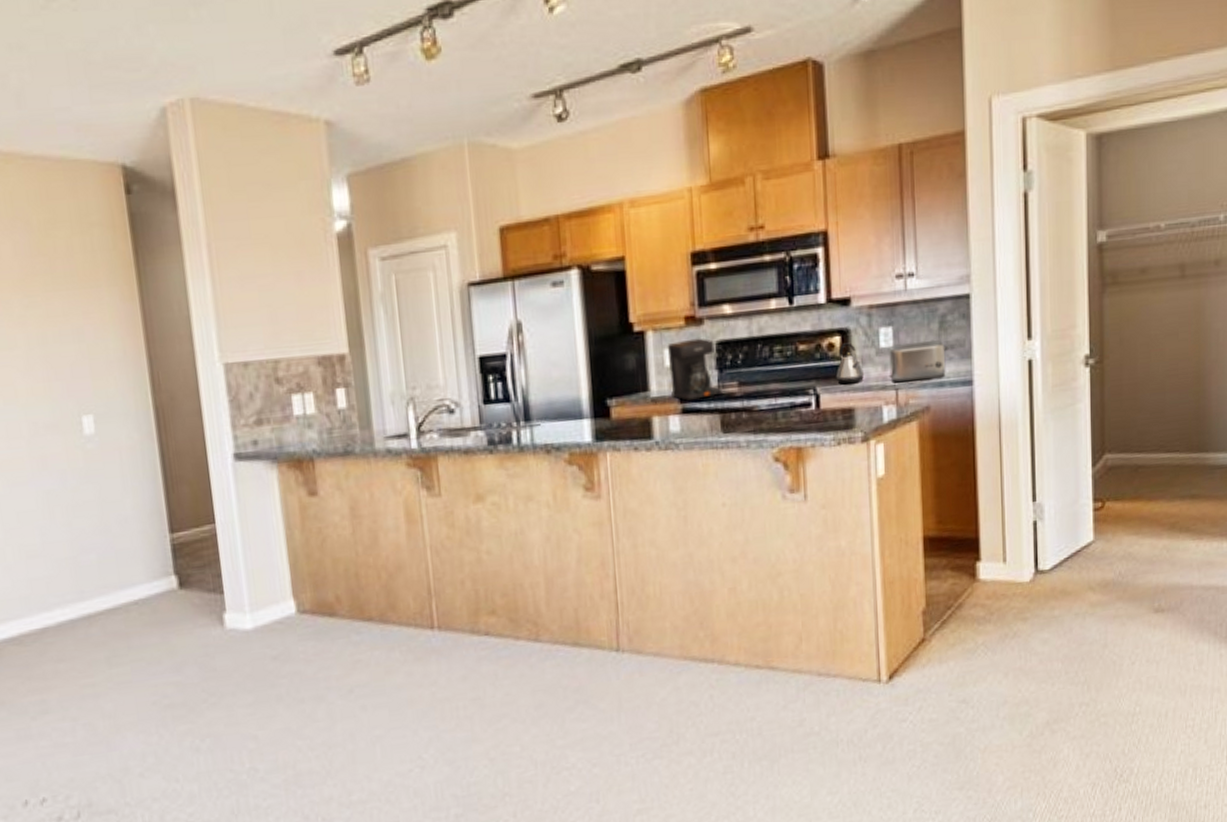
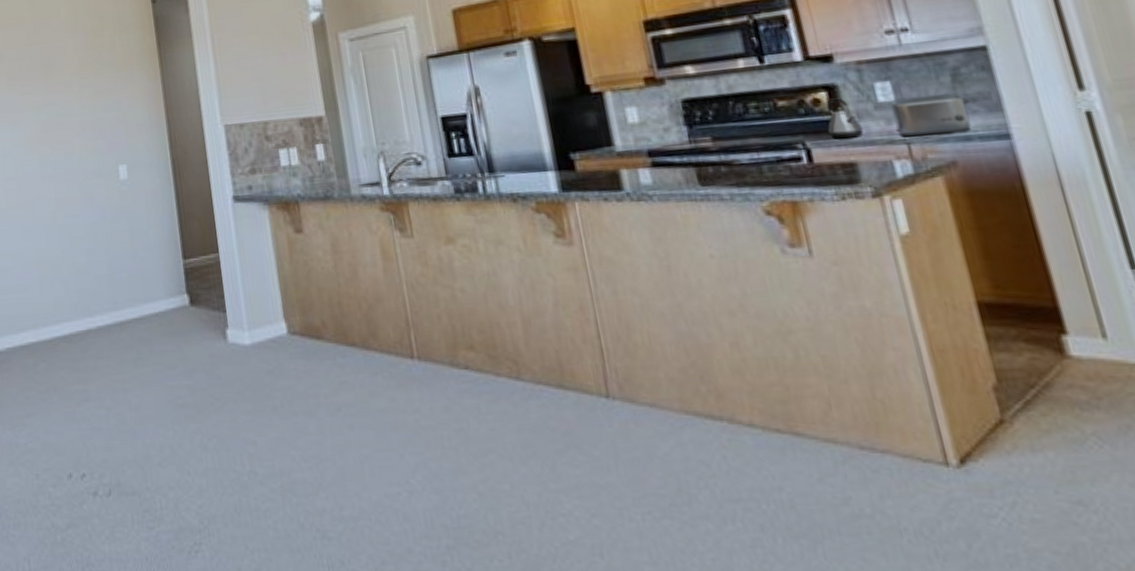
coffee maker: present [667,338,723,401] -> none [628,97,695,155]

